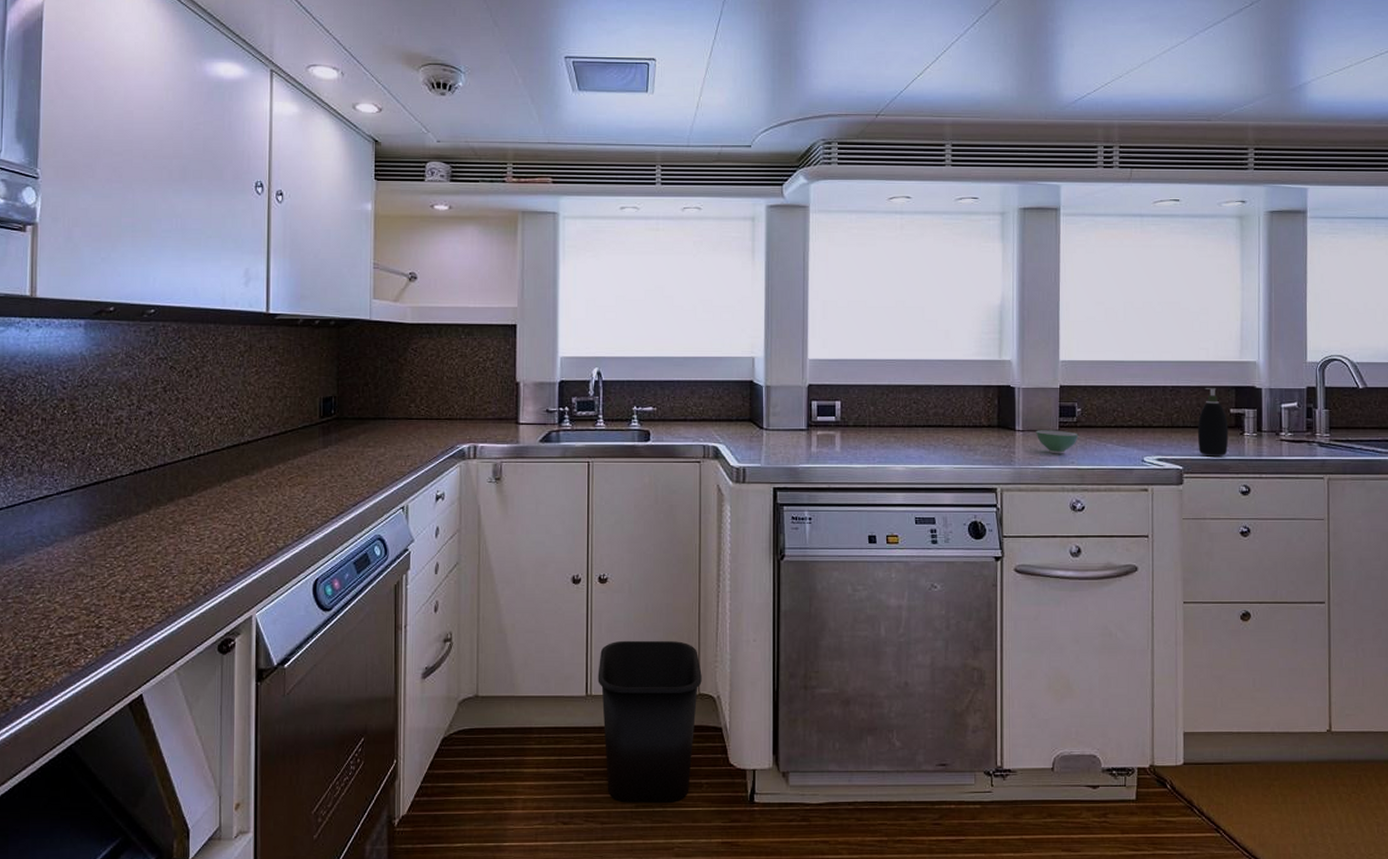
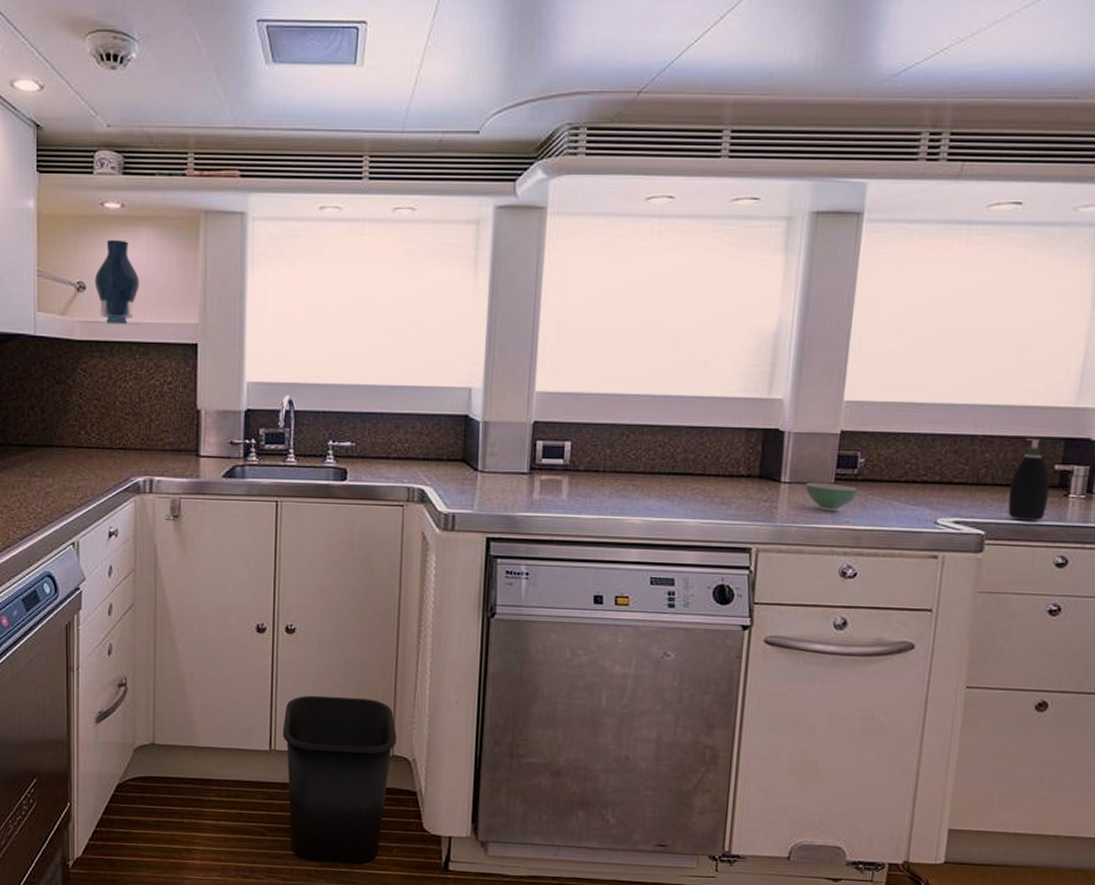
vase: none [424,236,465,309] -> present [94,239,139,325]

